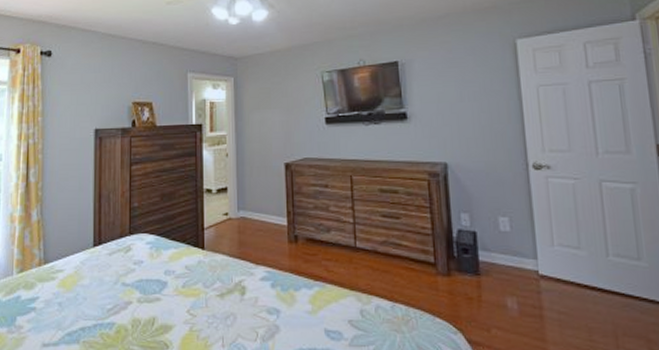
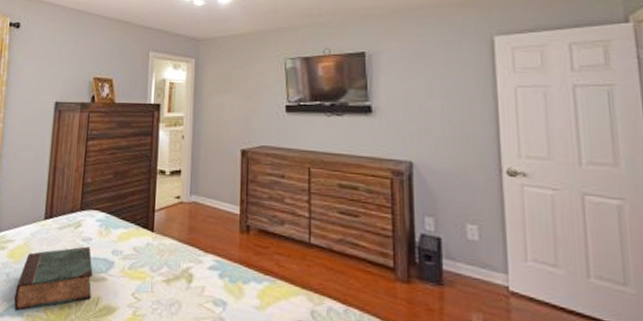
book: none [68,269,147,339] -> present [13,246,93,312]

